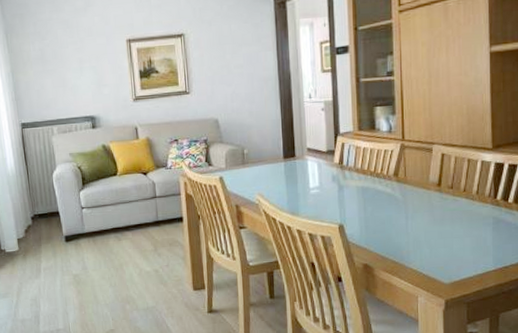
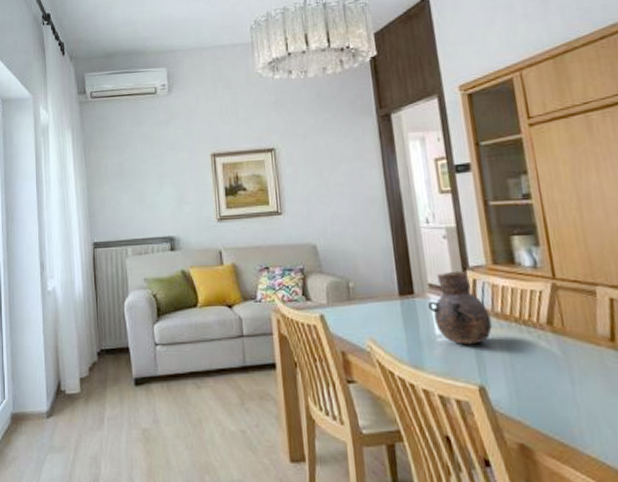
vase: none [305,136,353,195] -> present [427,270,492,345]

